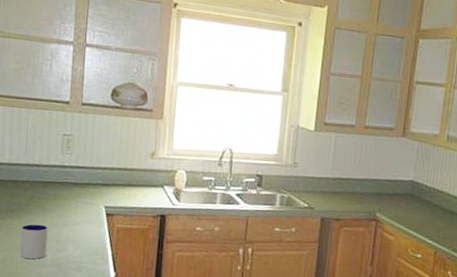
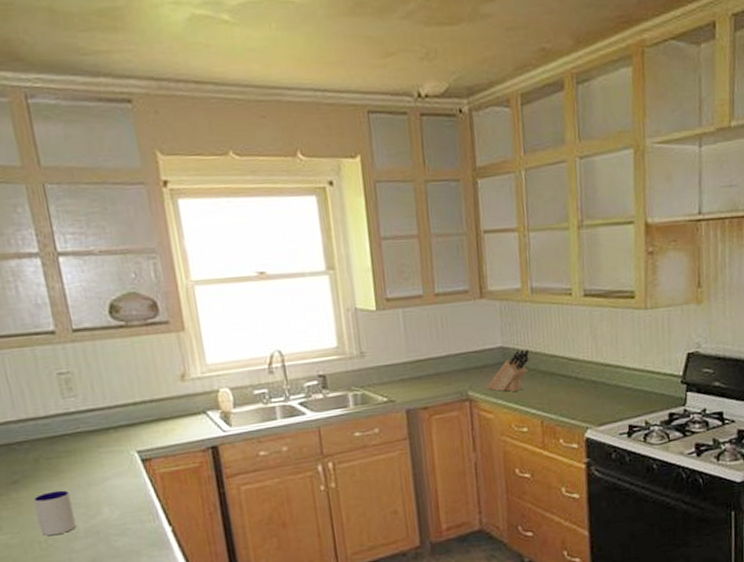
knife block: none [393,186,436,221] -> present [487,349,530,392]

